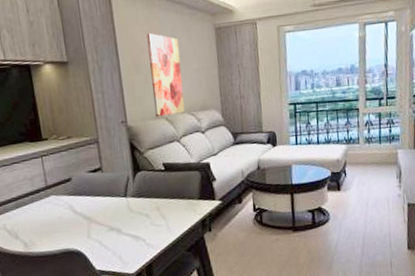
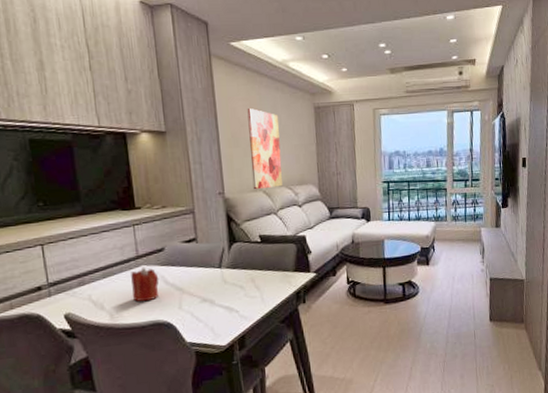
candle: none [41,197,69,231] -> present [131,267,159,302]

